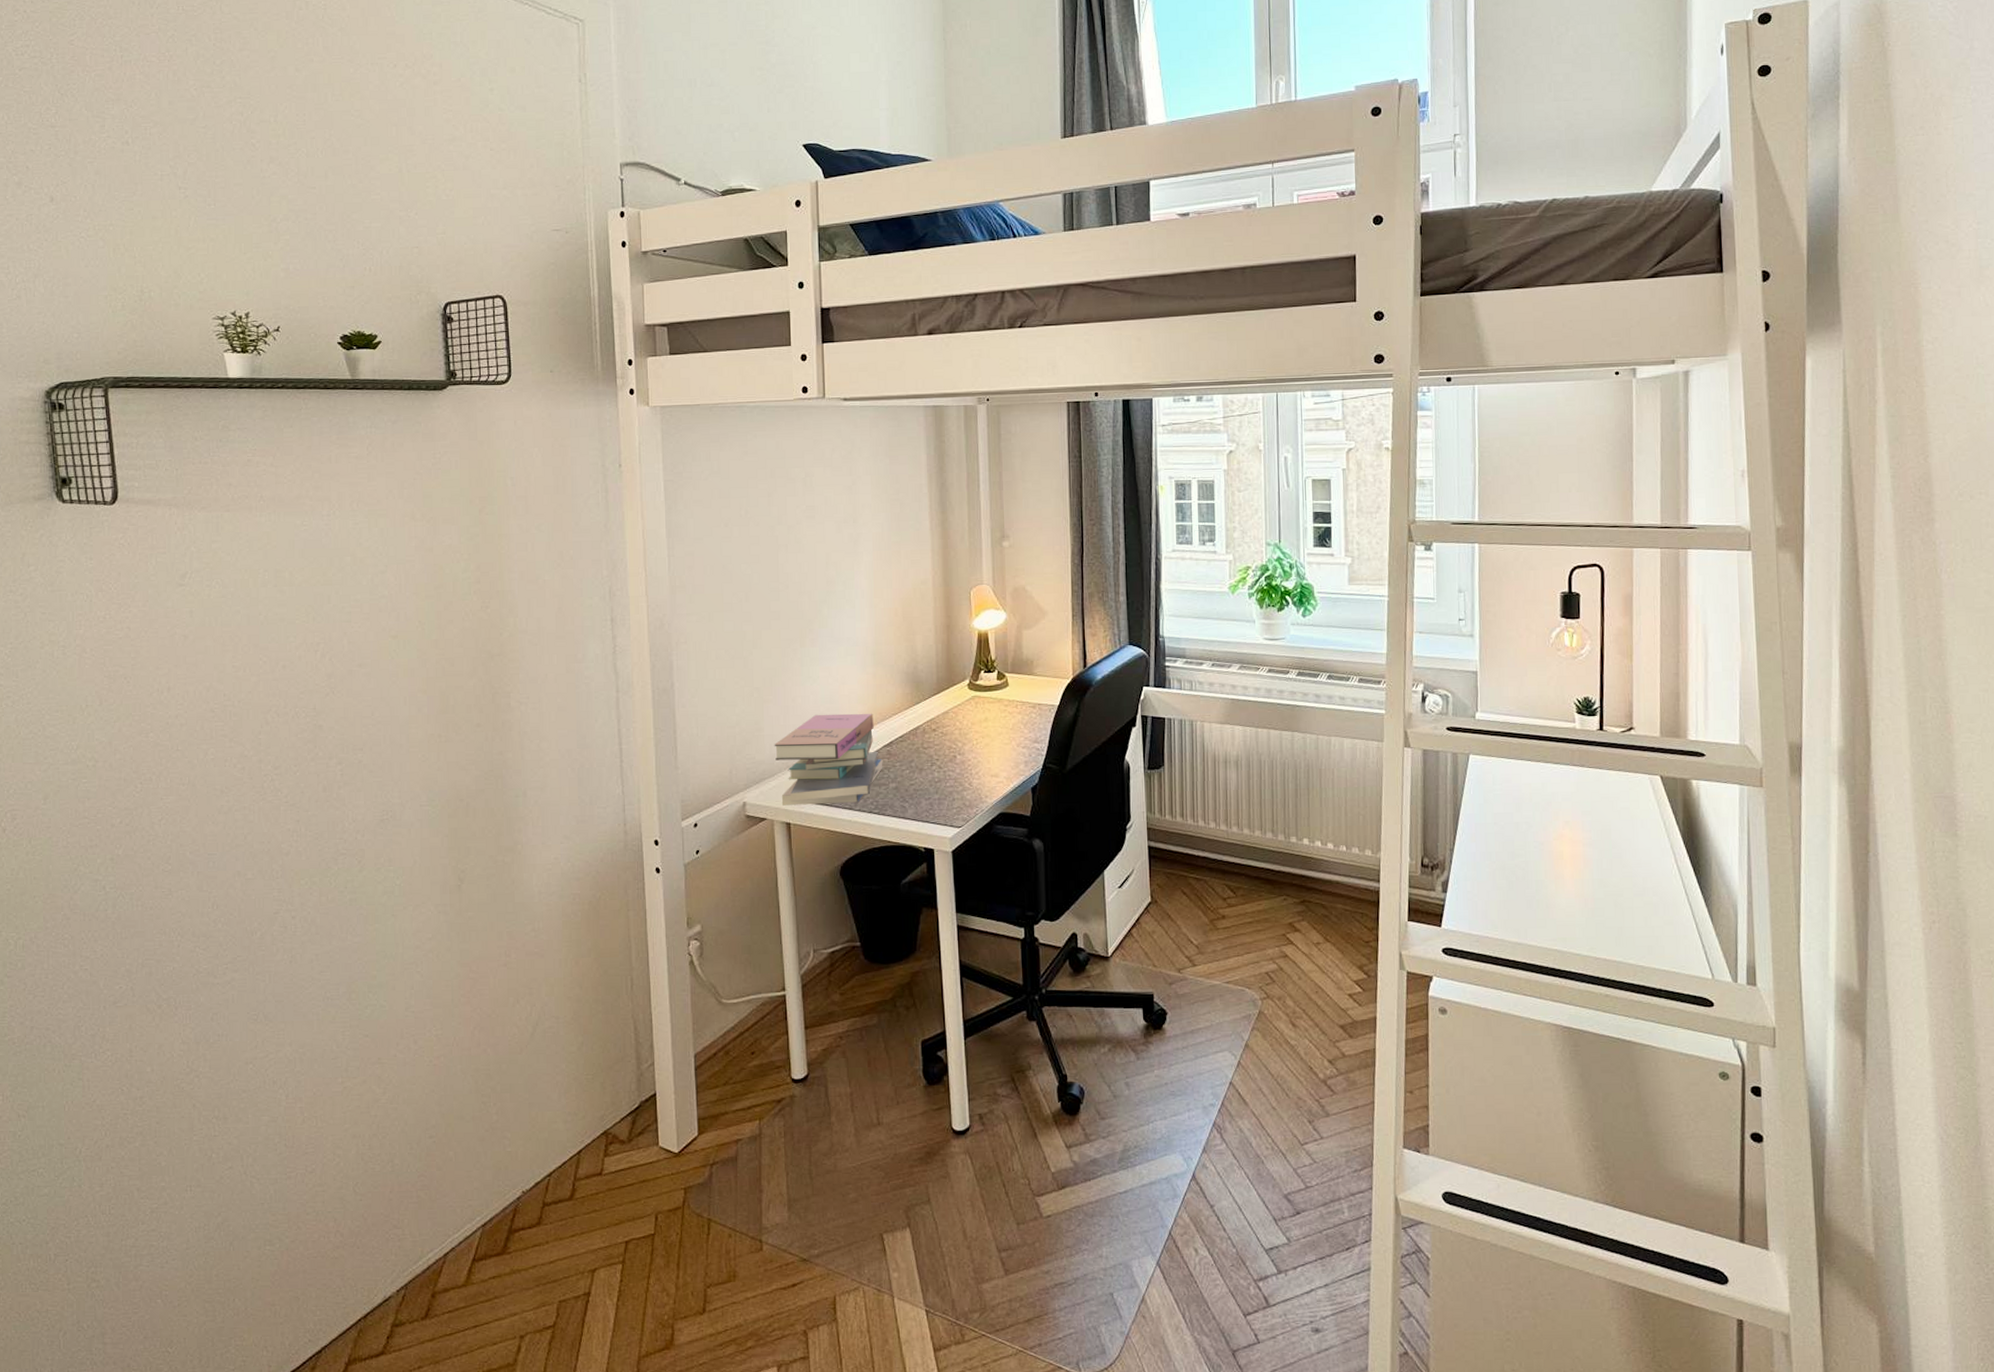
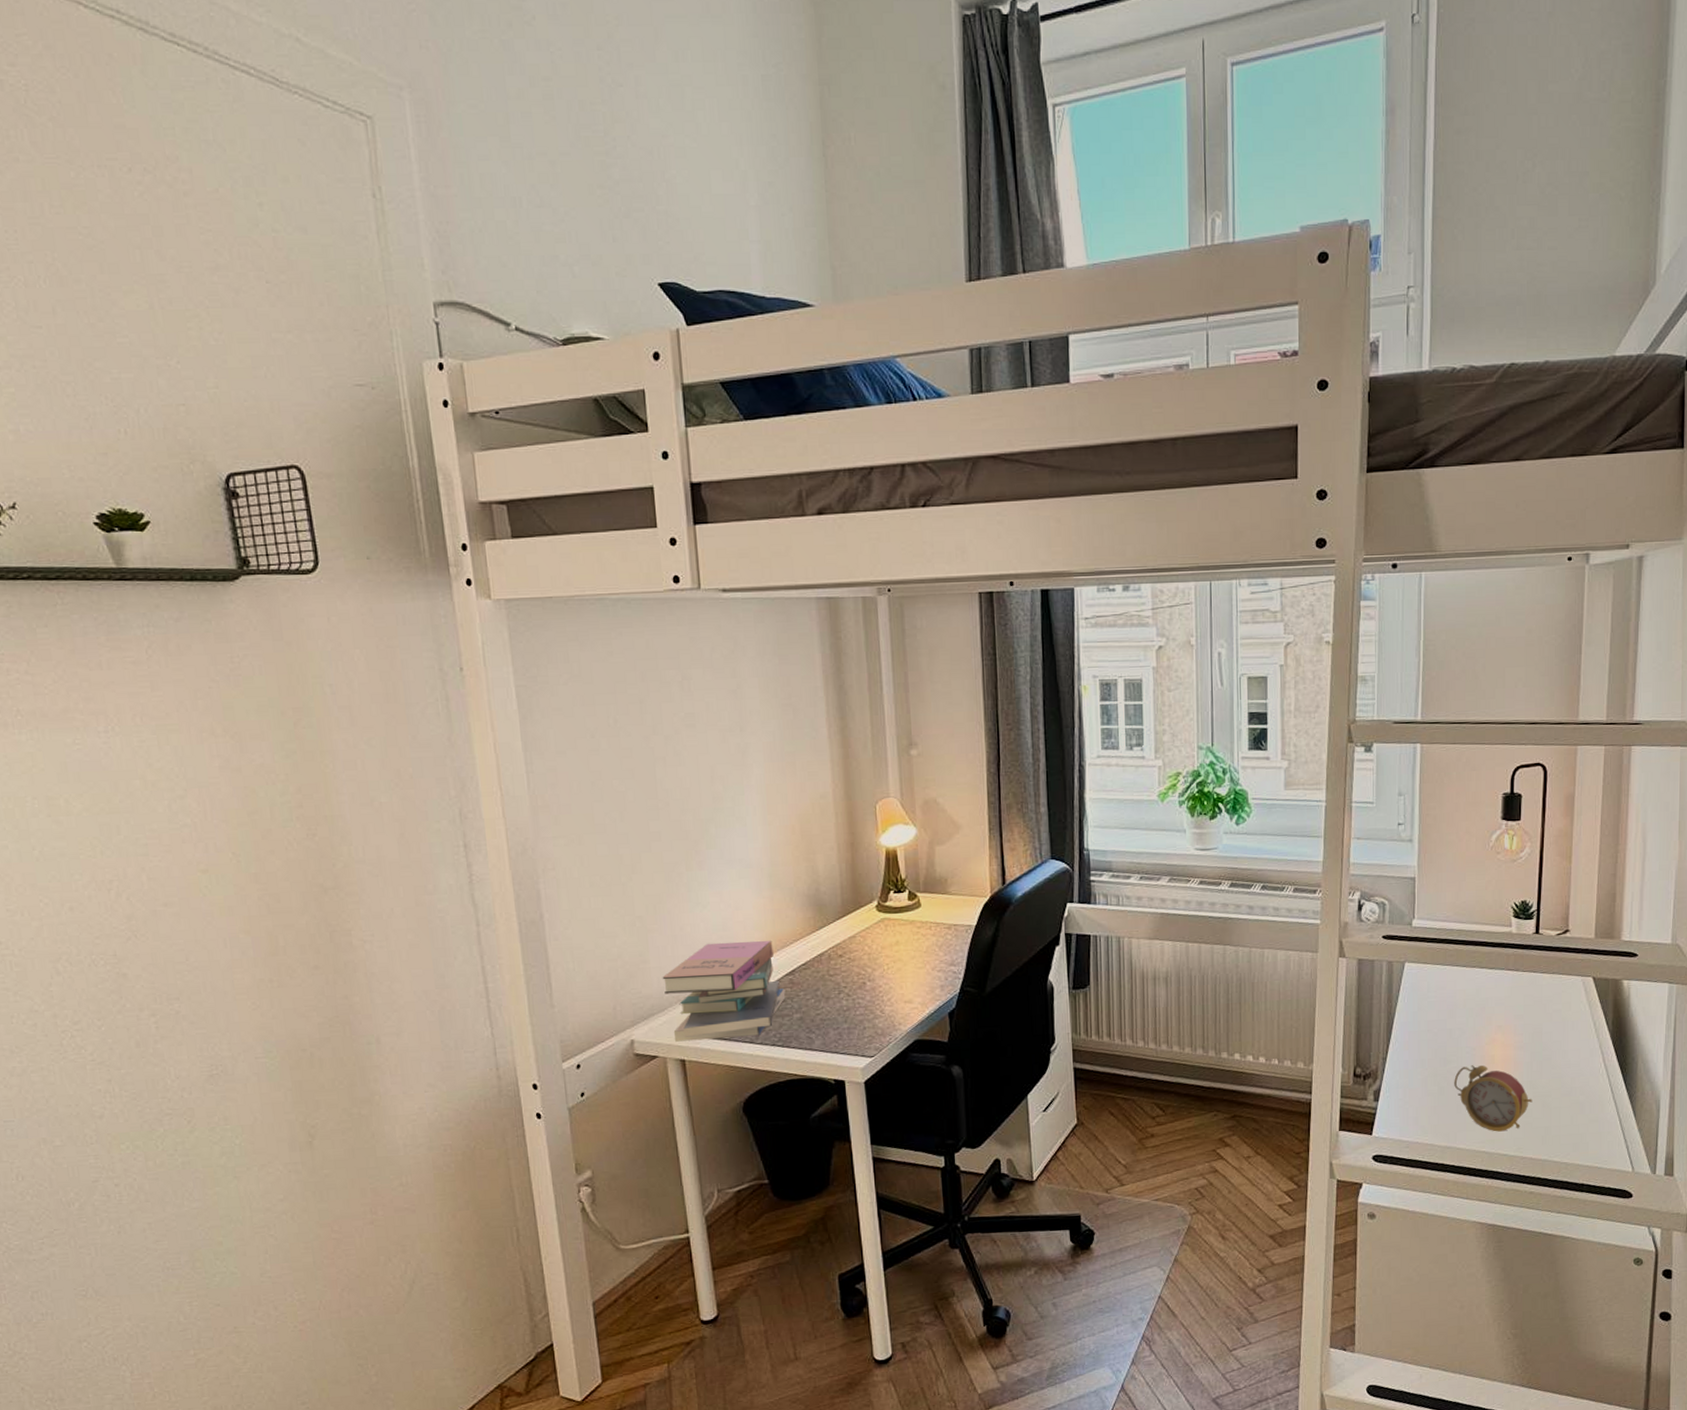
alarm clock: none [1523,860,1604,930] -> present [1454,1065,1533,1132]

